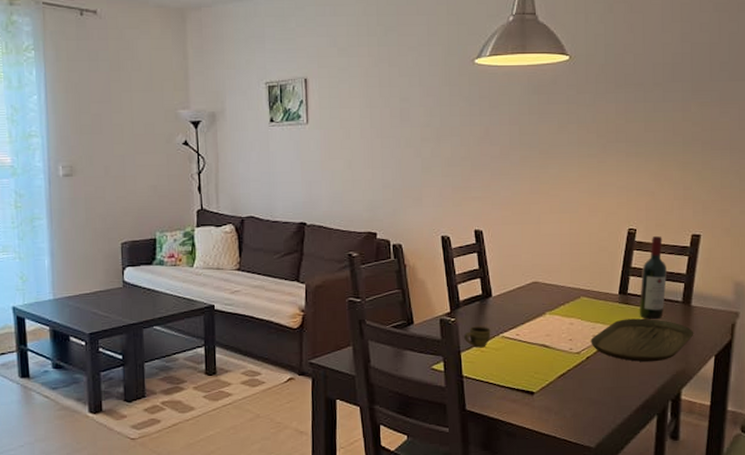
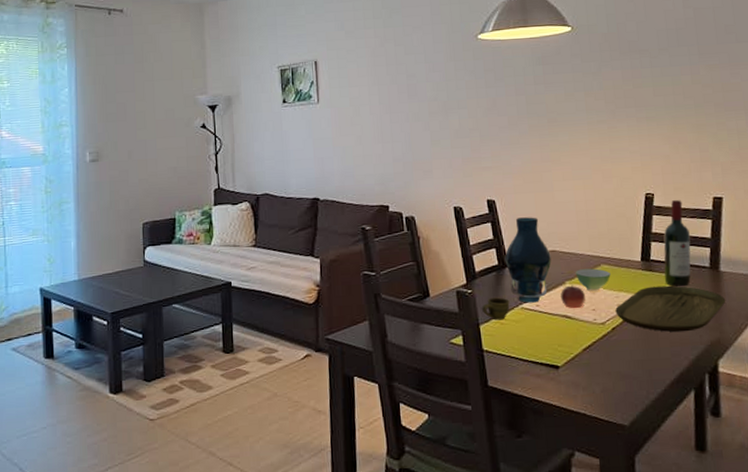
vase: none [489,248,534,332] -> present [504,217,552,303]
fruit: none [540,314,564,338] -> present [560,284,586,308]
bowl: none [555,300,589,323] -> present [575,268,611,293]

